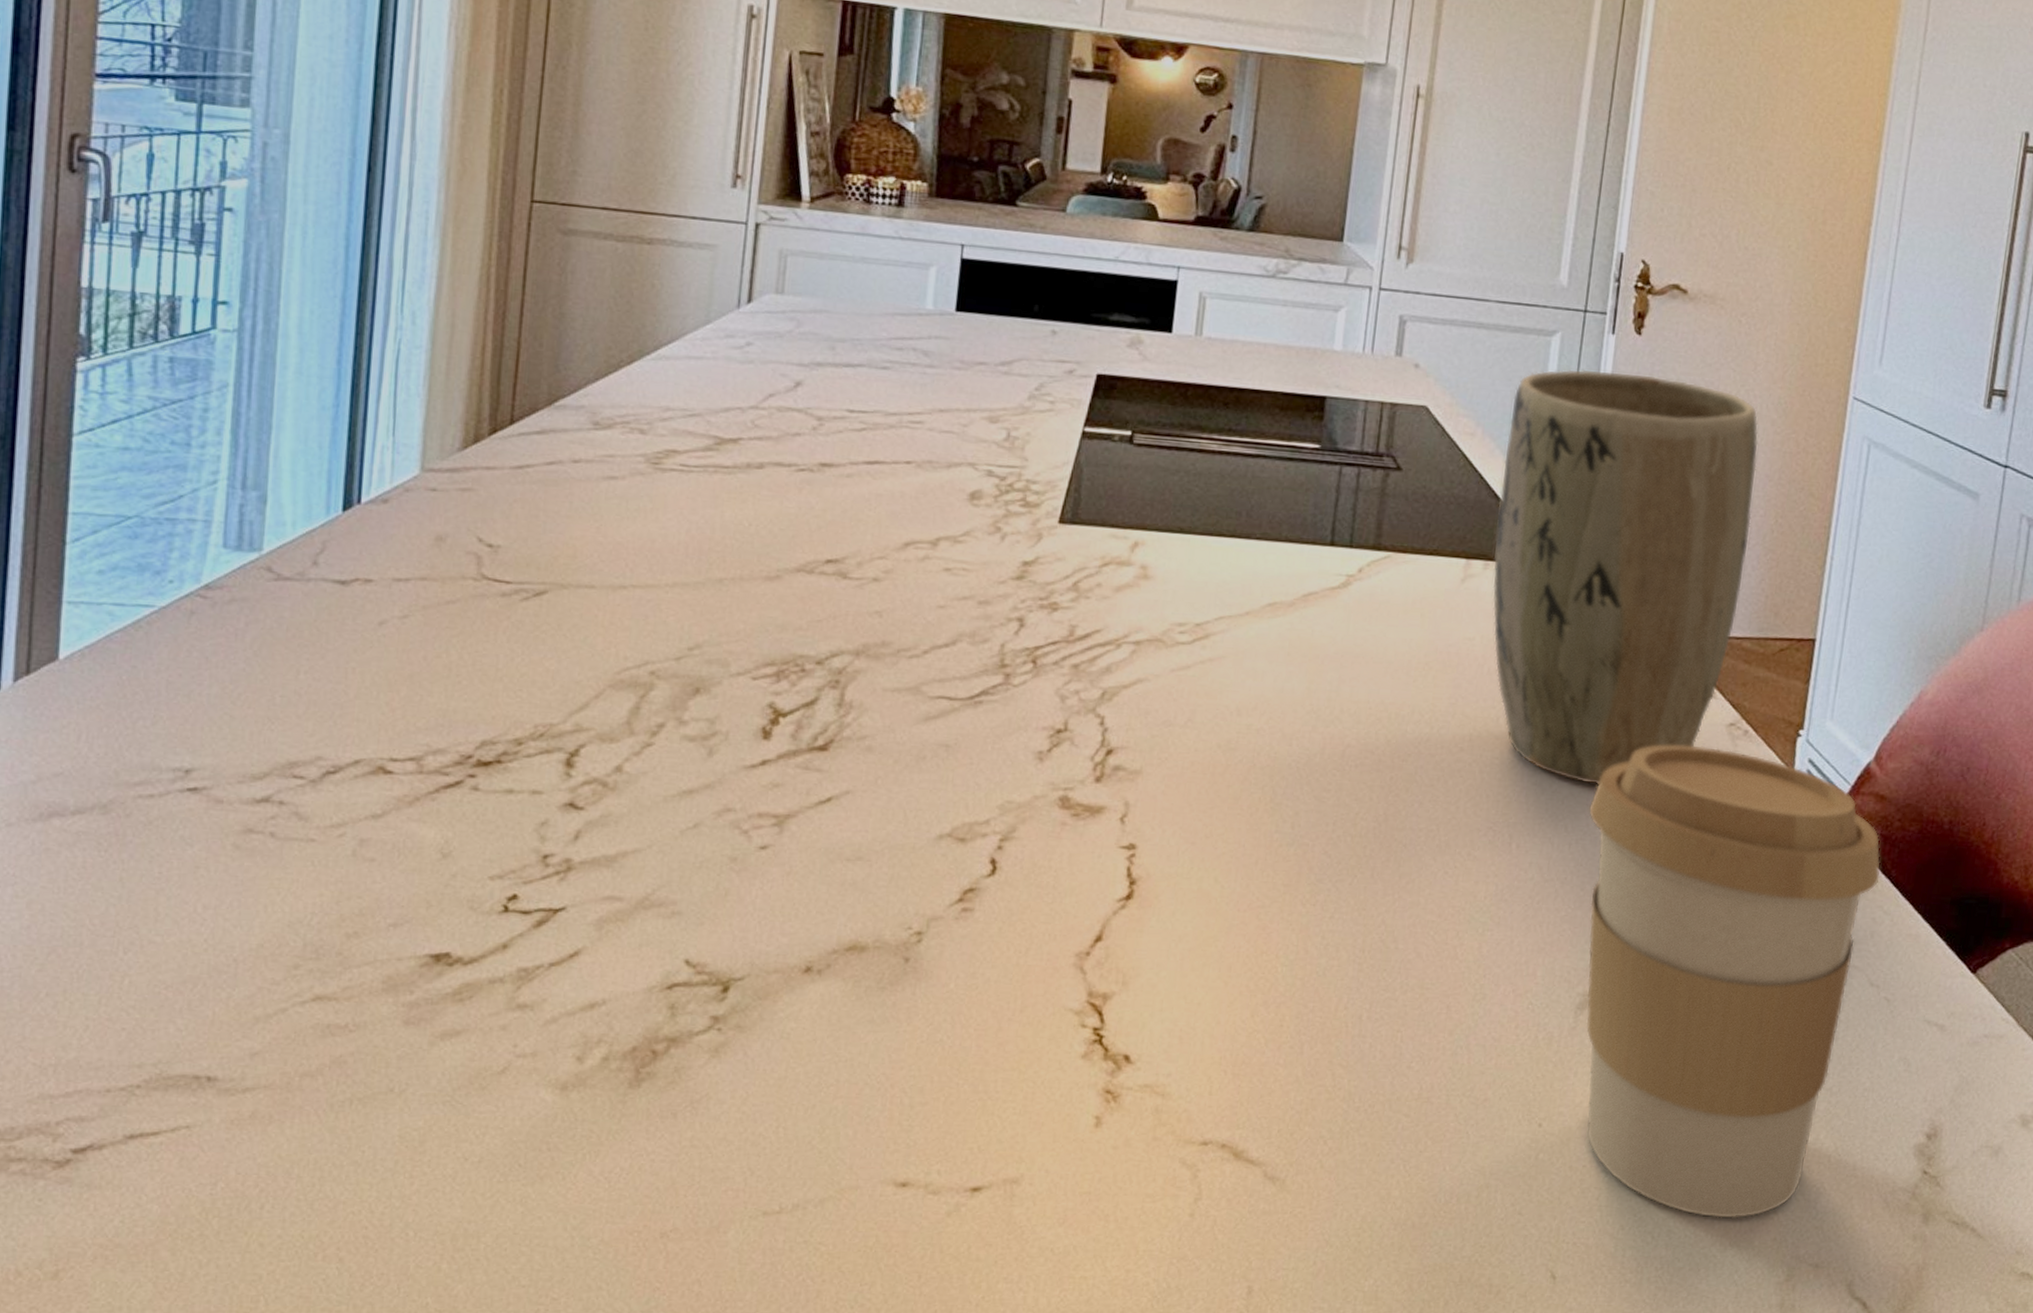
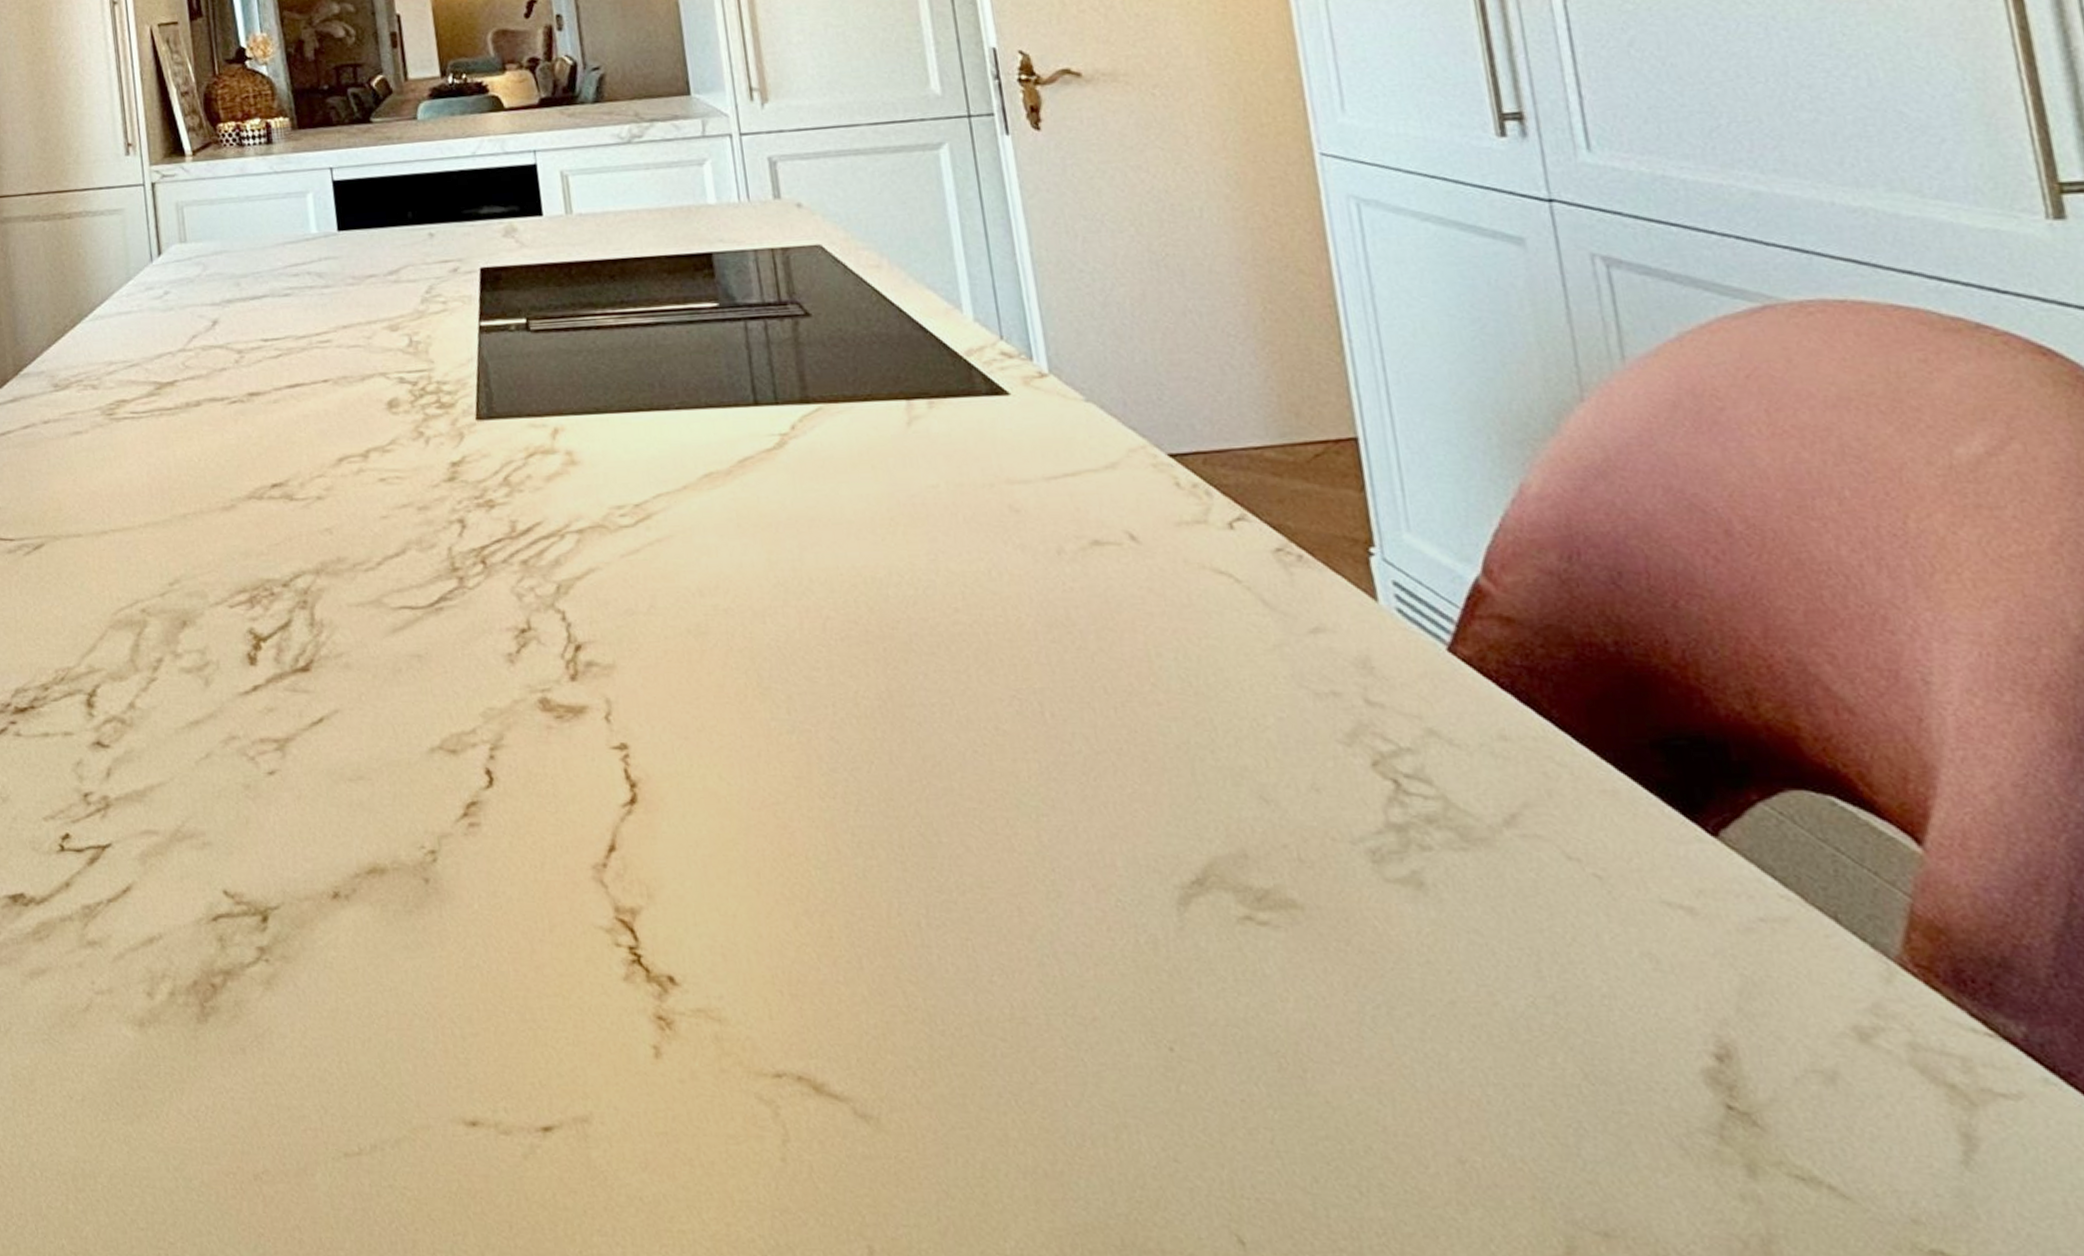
plant pot: present [1493,369,1758,786] -> none [913,170,1248,637]
coffee cup: present [1586,745,1881,1219] -> none [1127,579,1548,1169]

